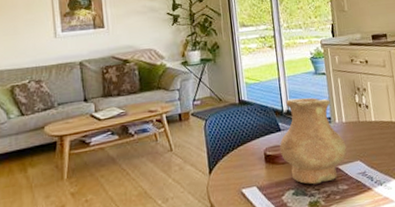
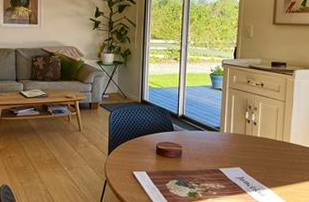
vase: present [279,97,348,185] -> none [170,106,230,179]

